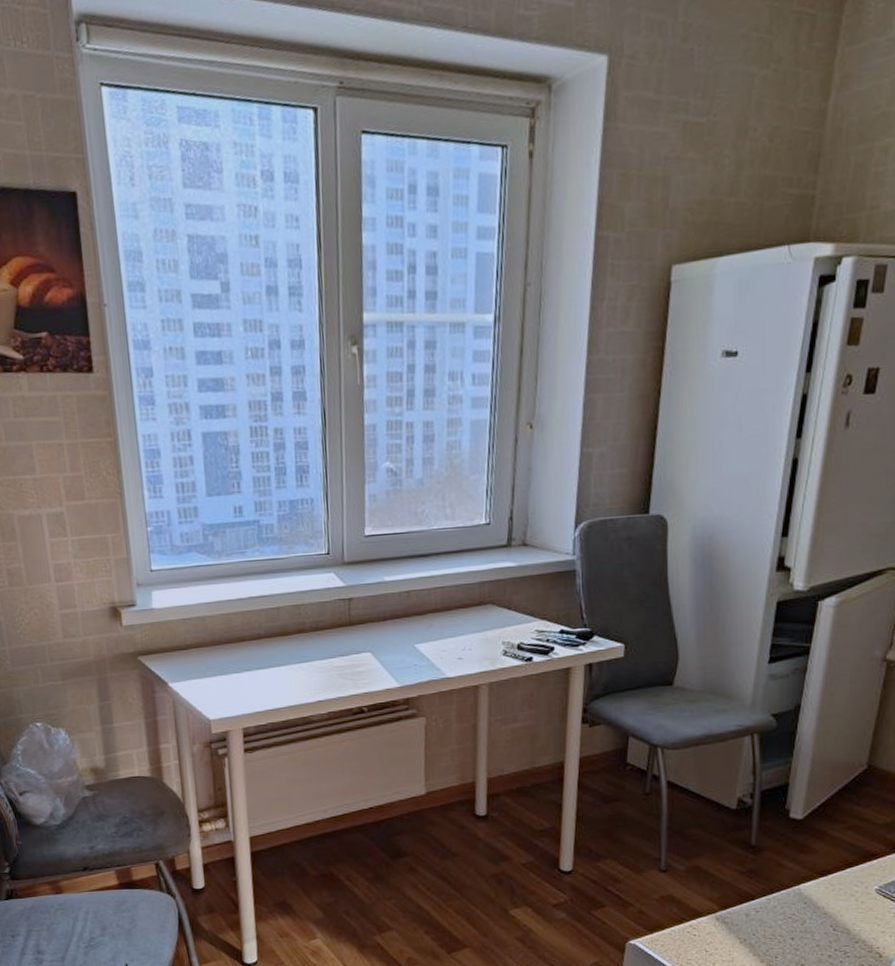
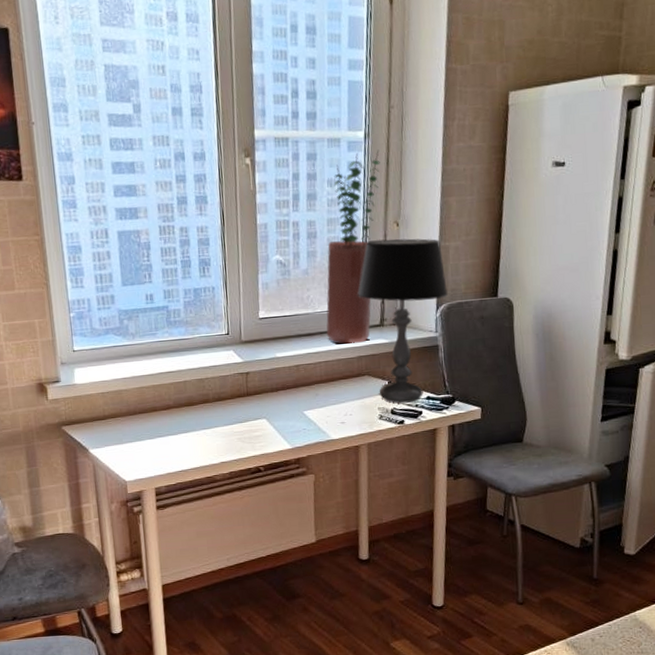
vase: none [443,336,513,568] -> present [326,149,380,344]
table lamp: none [481,443,589,637] -> present [358,238,448,403]

